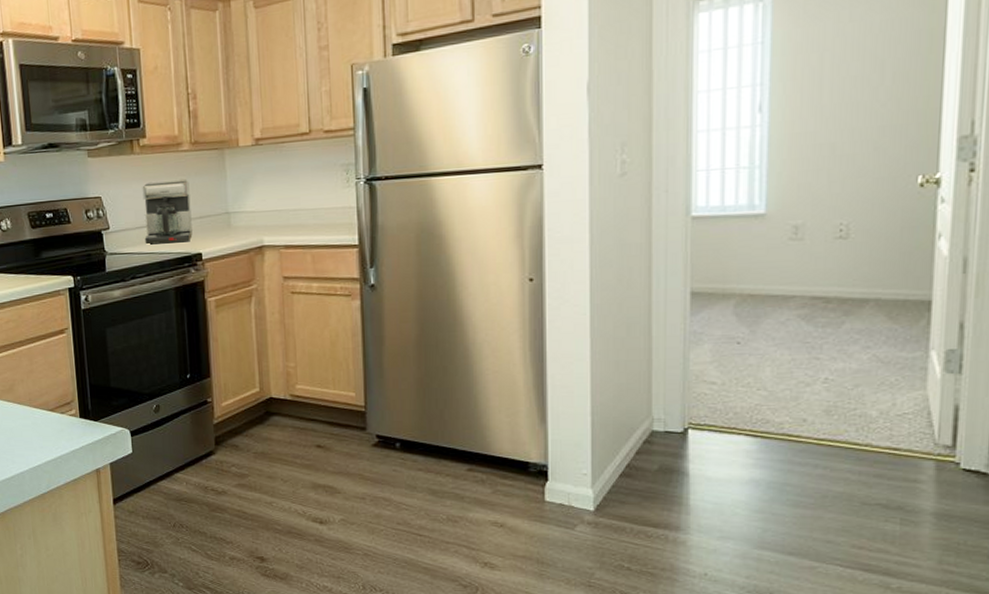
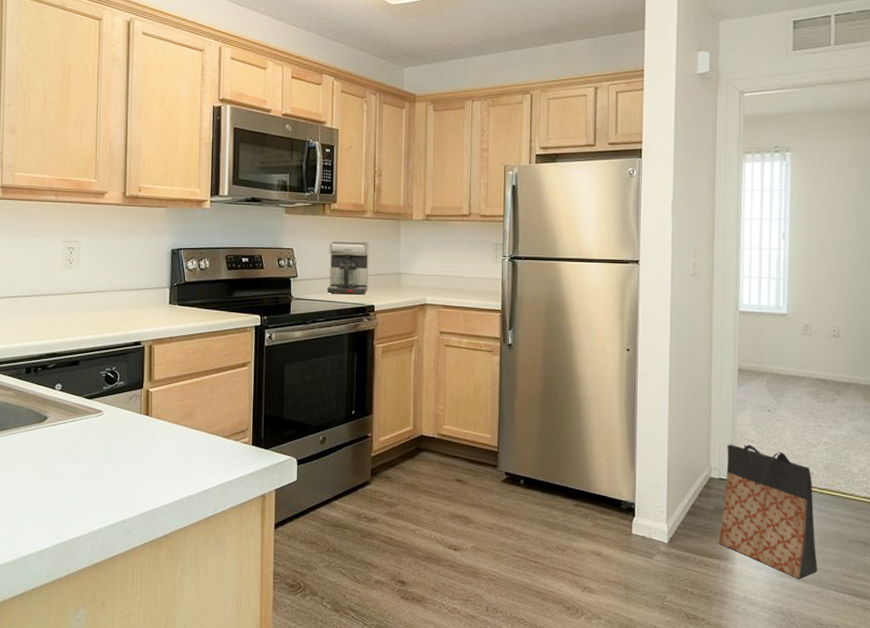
bag: none [666,387,813,553] -> present [719,444,818,580]

